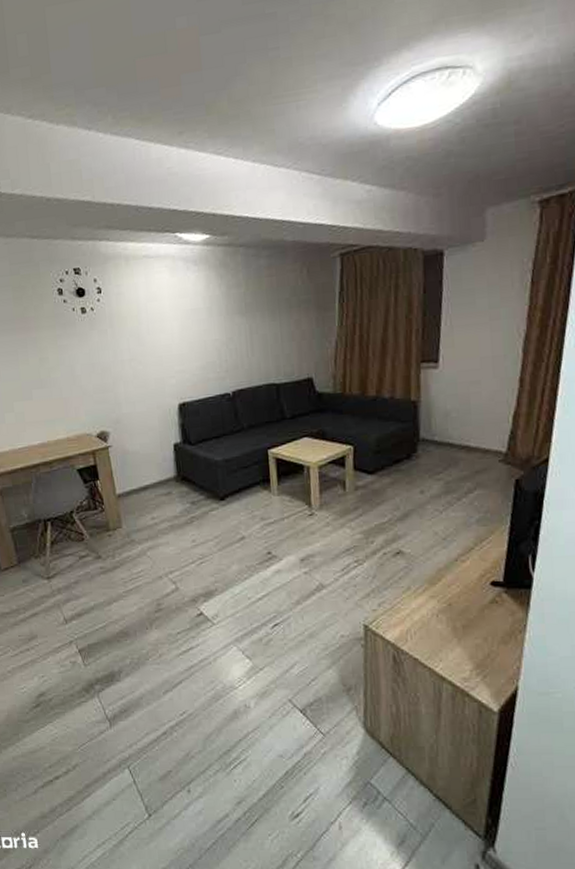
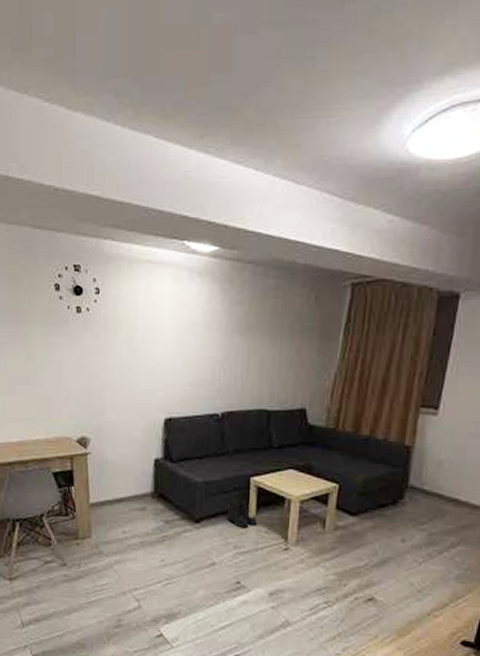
boots: none [250,472,280,500] -> present [227,499,257,528]

